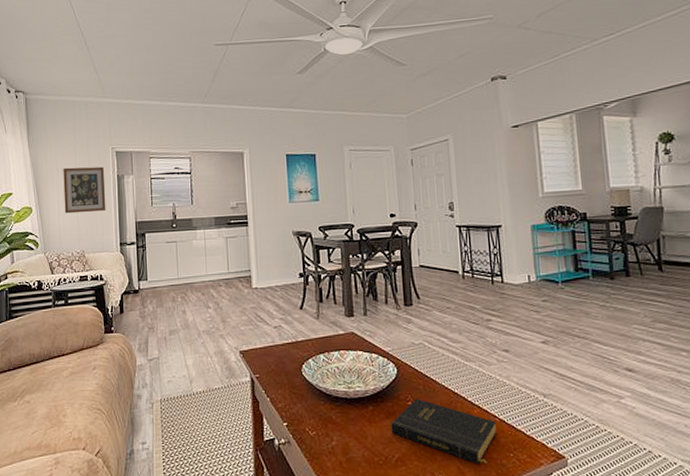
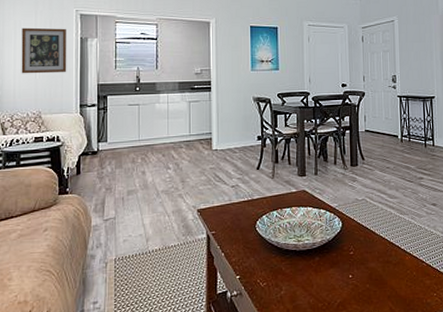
book: present [391,399,498,464] -> none [334,249,425,305]

